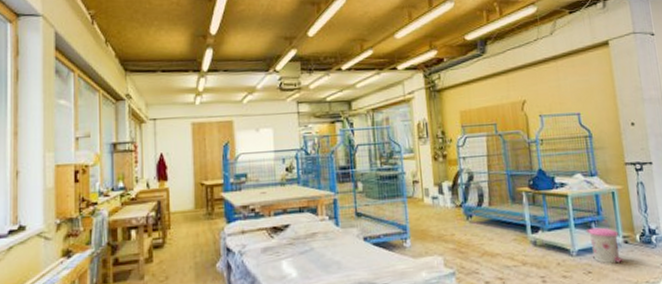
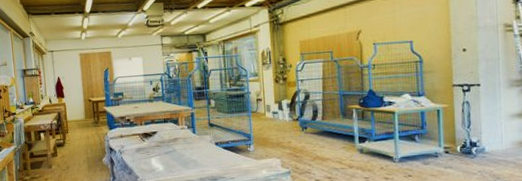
trash can: present [586,227,624,264] -> none [409,139,443,170]

